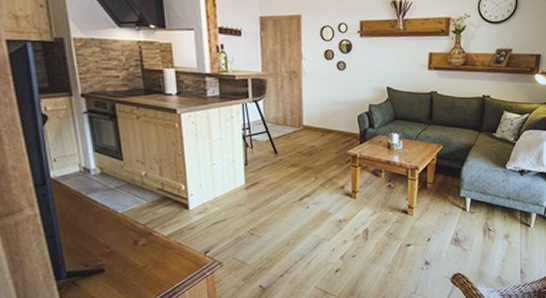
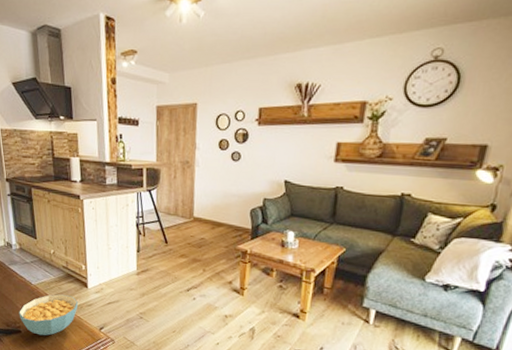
cereal bowl: none [101,221,177,271] -> present [19,294,78,336]

